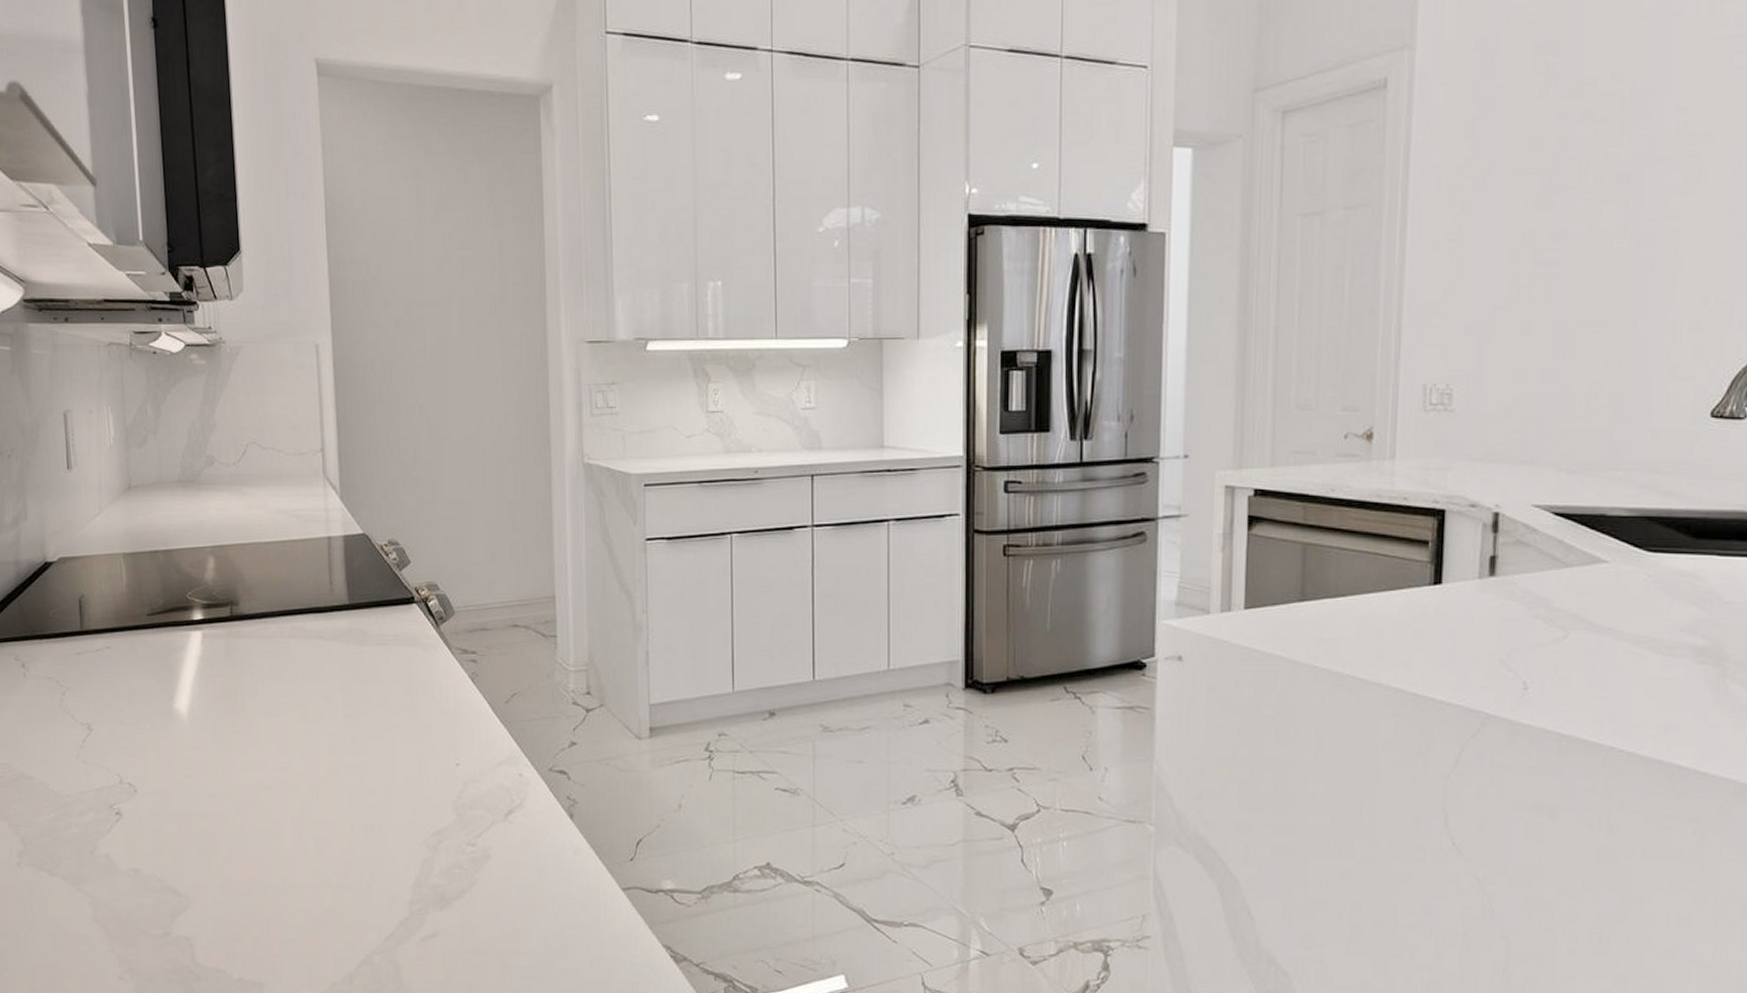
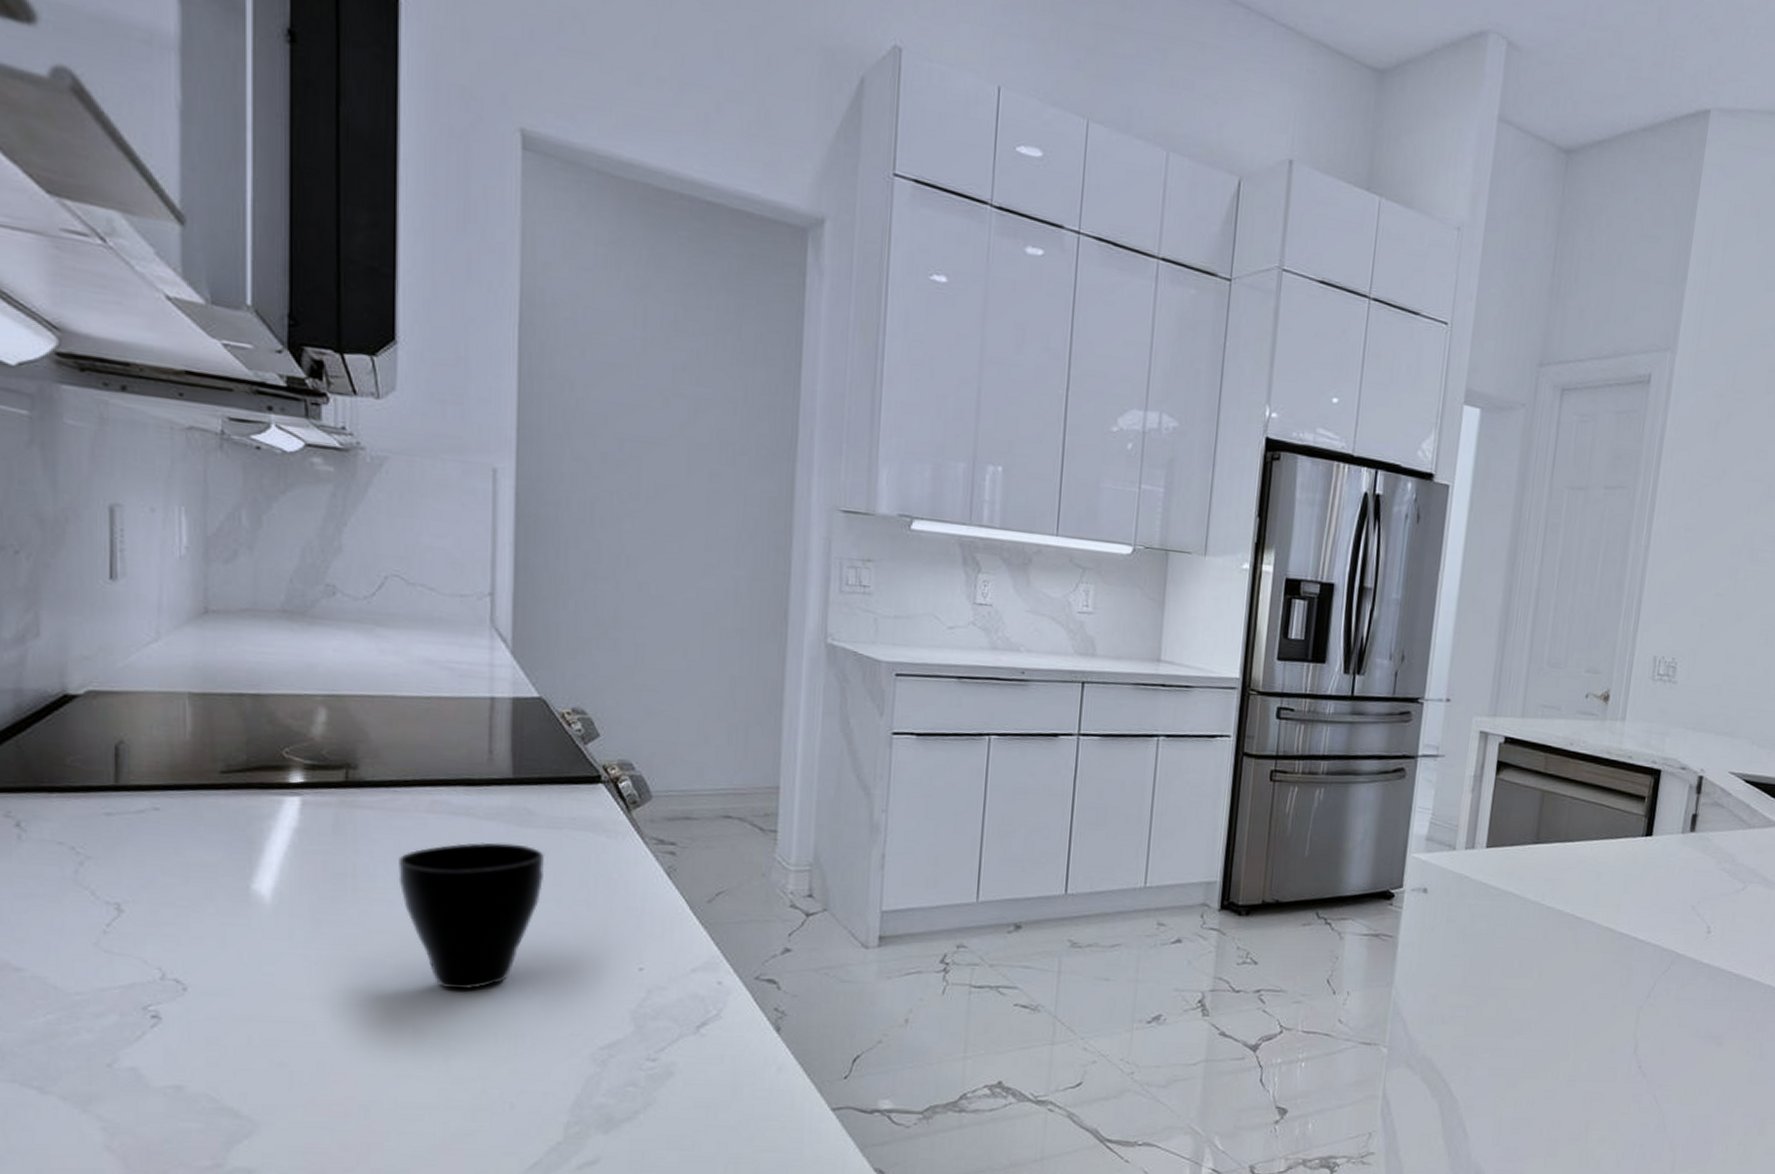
cup: none [272,660,378,786] -> present [398,842,545,990]

